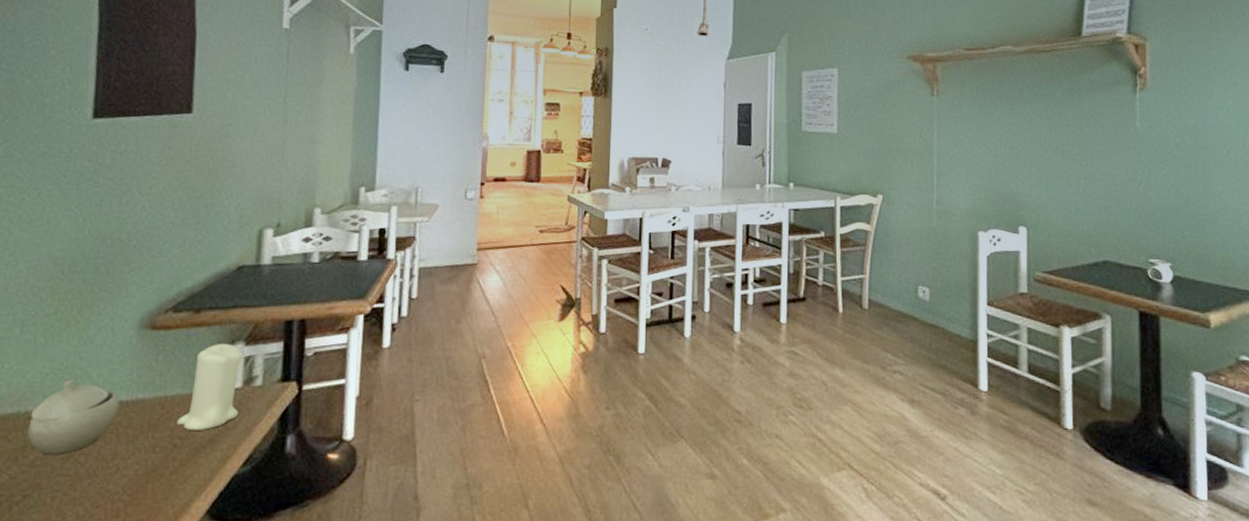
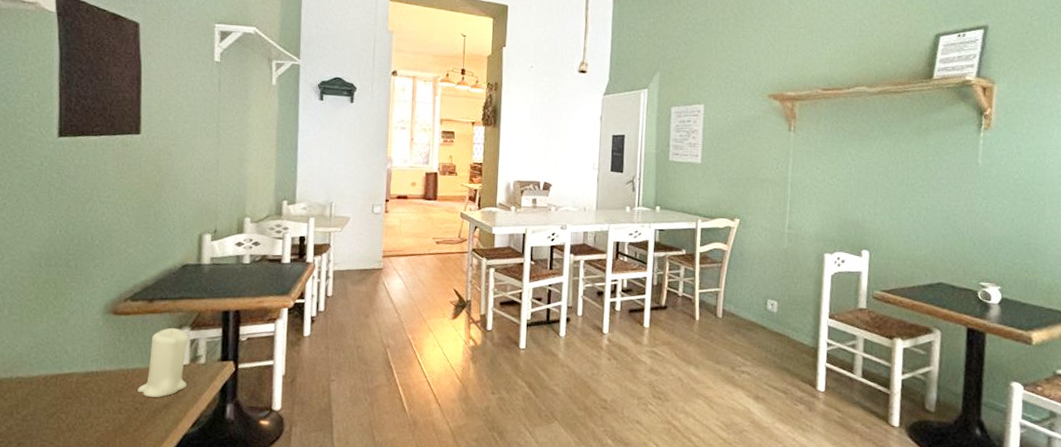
sugar bowl: present [27,379,119,455] -> none [19,352,91,412]

